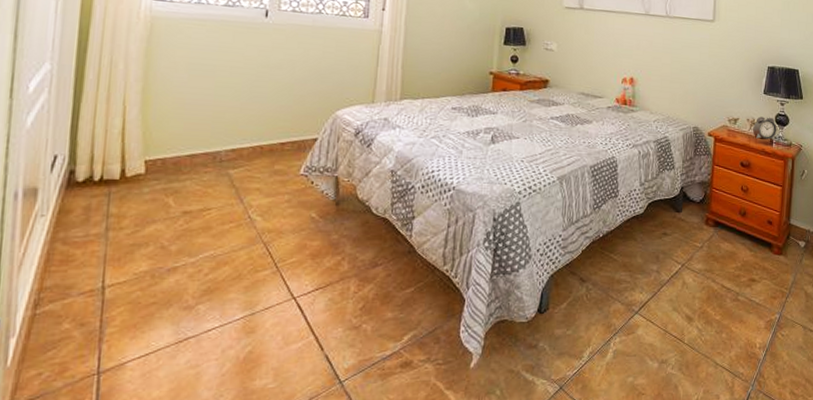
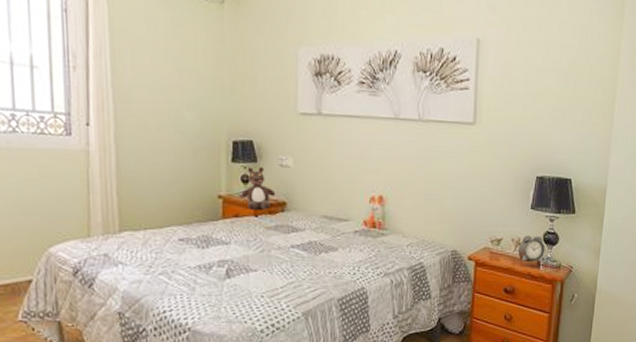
stuffed animal: none [509,49,540,86] -> present [241,166,276,211]

